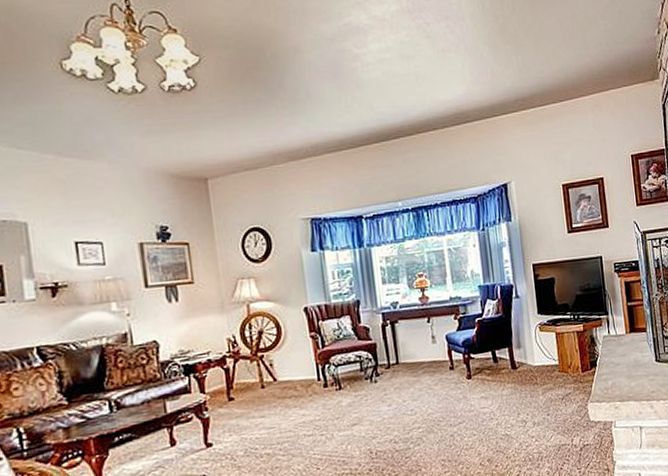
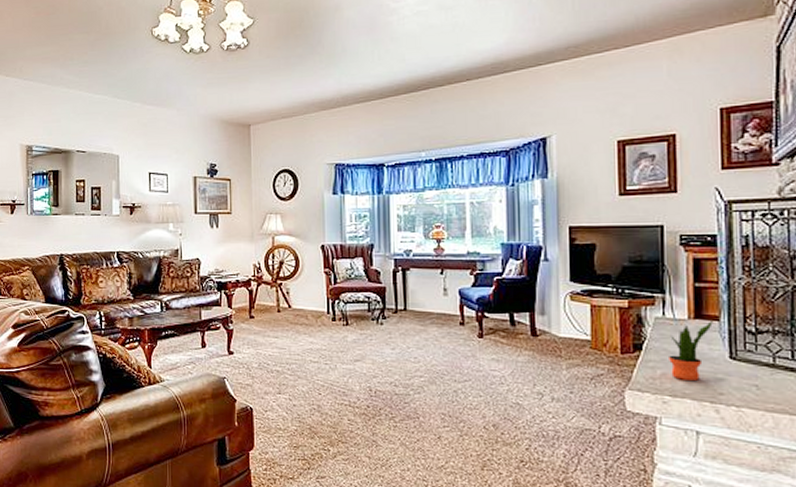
potted plant: none [615,333,642,386] -> present [669,321,713,380]

